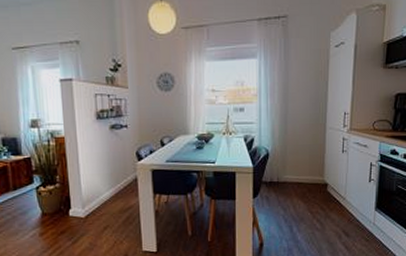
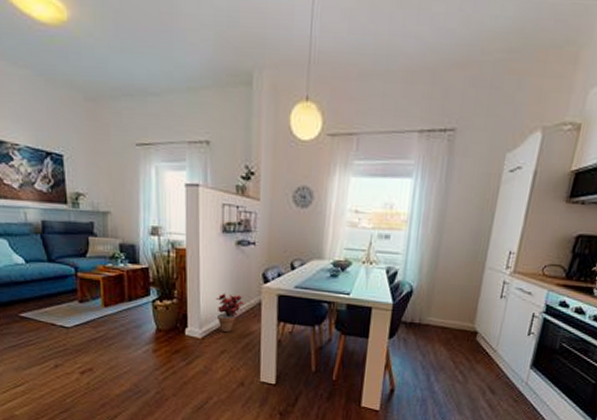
potted plant: none [95,173,122,210] -> present [215,293,244,333]

